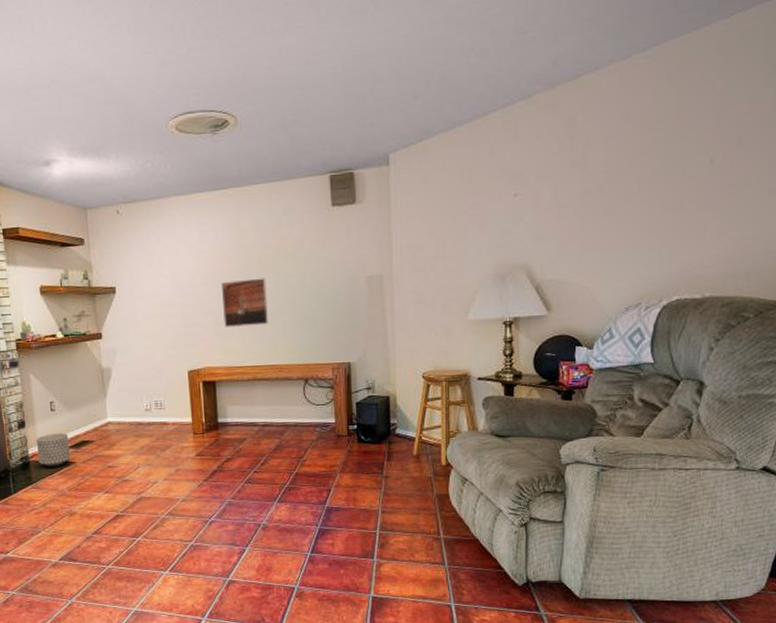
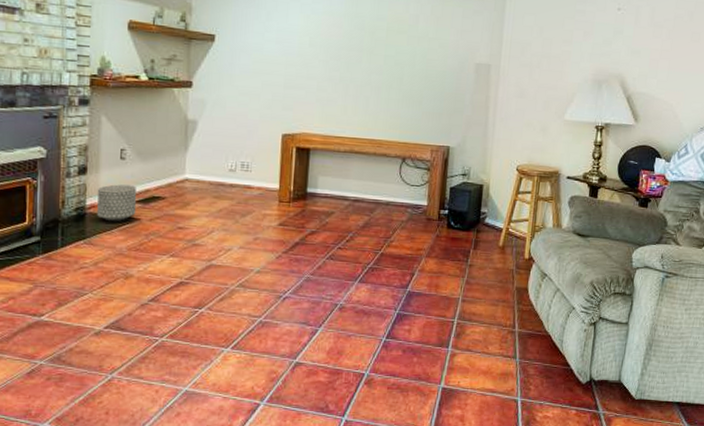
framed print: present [220,278,269,328] -> none [326,47,377,98]

